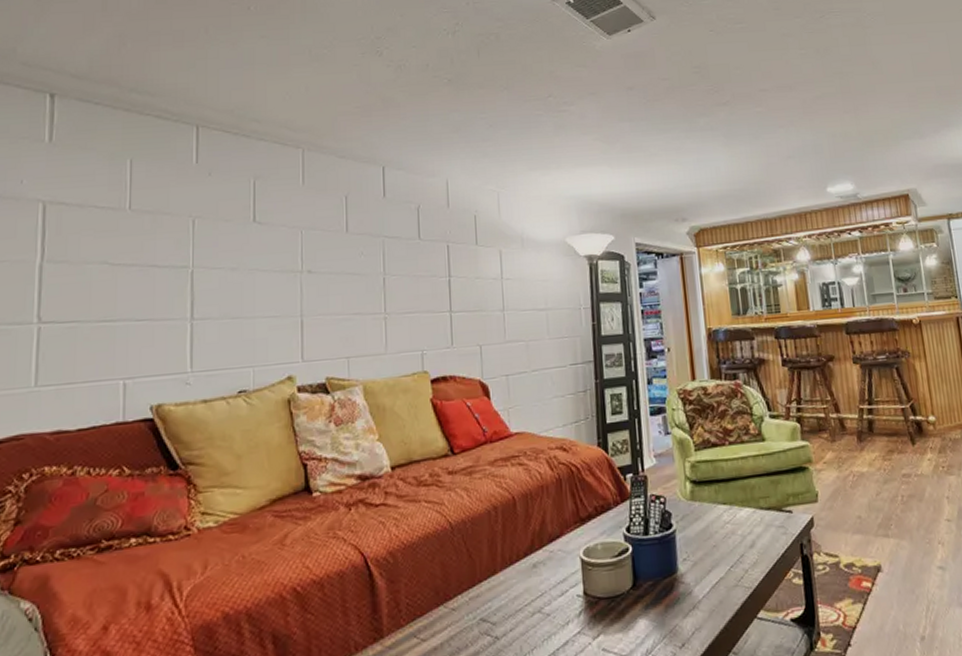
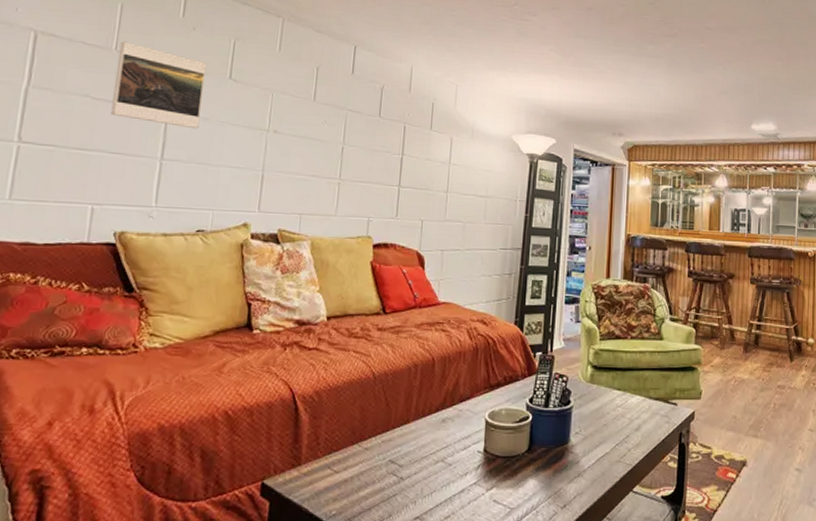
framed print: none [132,198,228,282] -> present [110,41,207,129]

